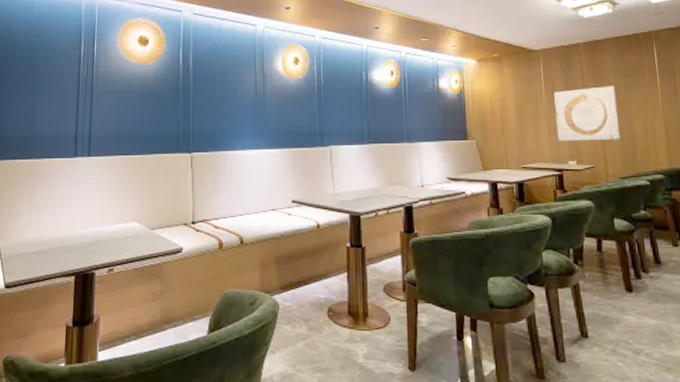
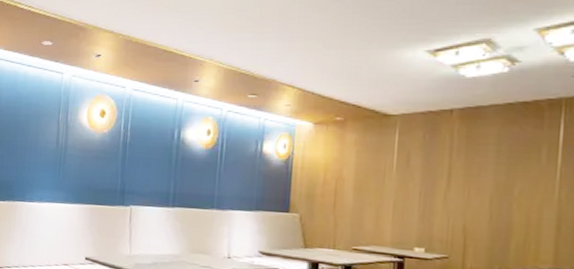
wall art: present [554,86,621,141] -> none [404,163,494,230]

